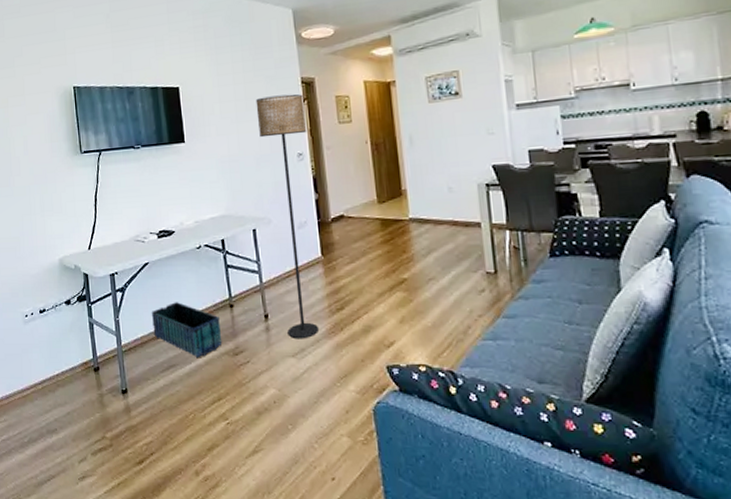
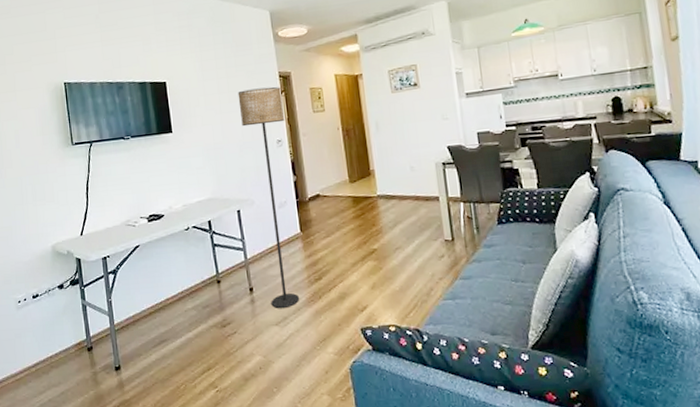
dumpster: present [151,302,222,357] -> none [142,281,211,331]

